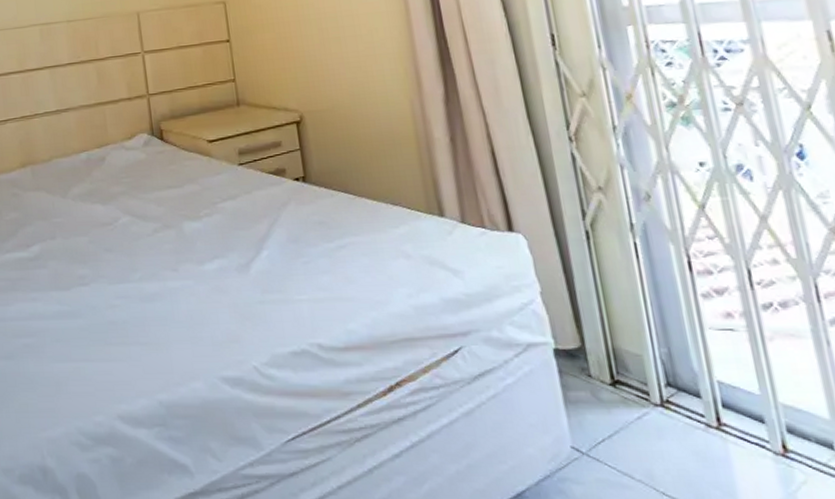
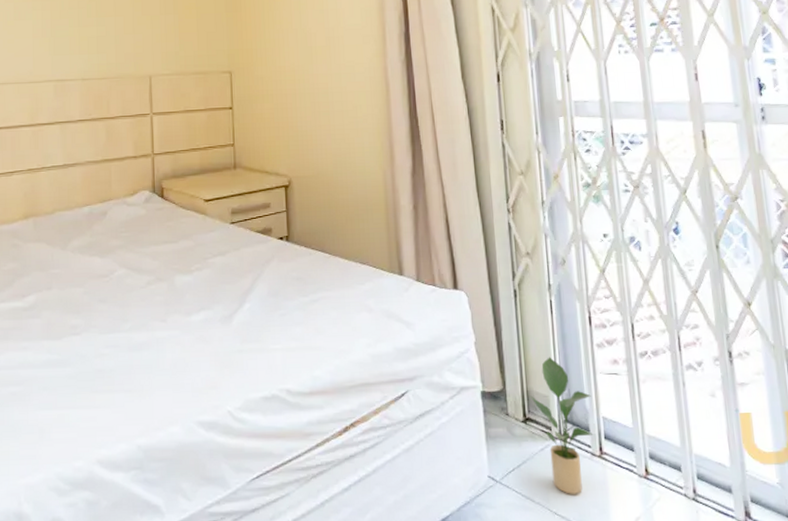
potted plant: none [618,309,707,472] -> present [531,357,593,494]

